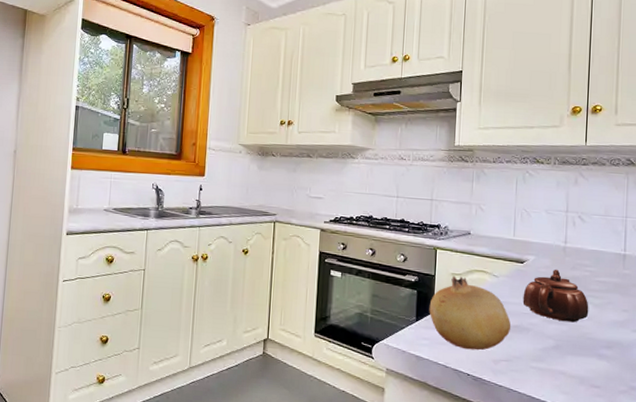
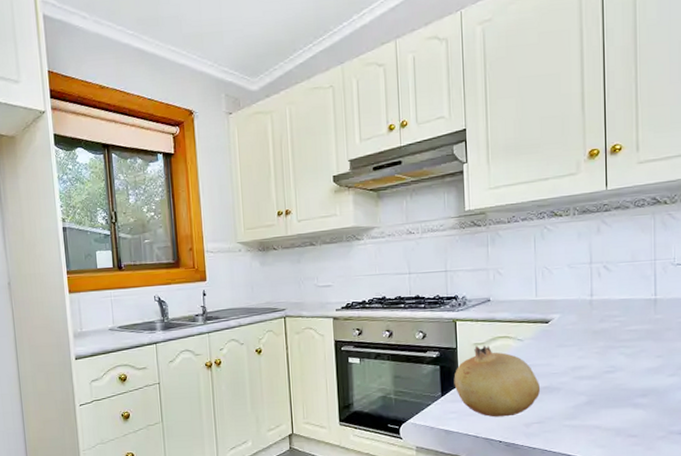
teapot: present [522,269,589,323] -> none [550,324,621,376]

